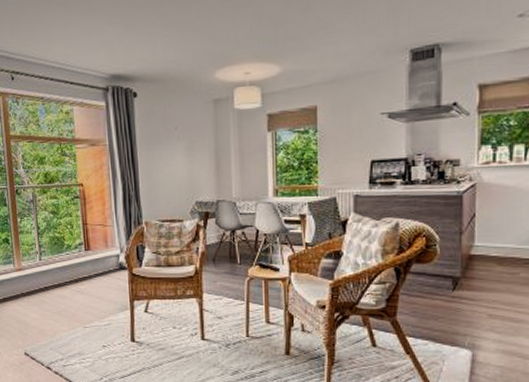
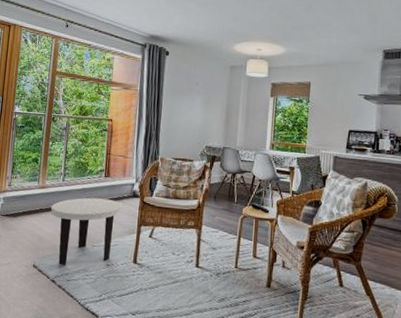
side table: none [32,275,110,351] -> present [50,197,122,266]

